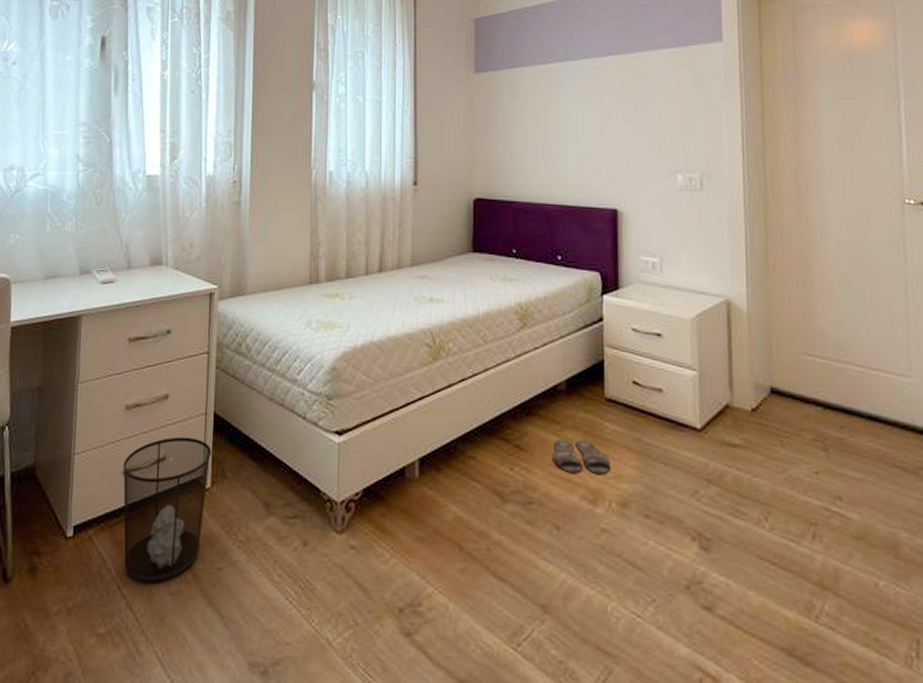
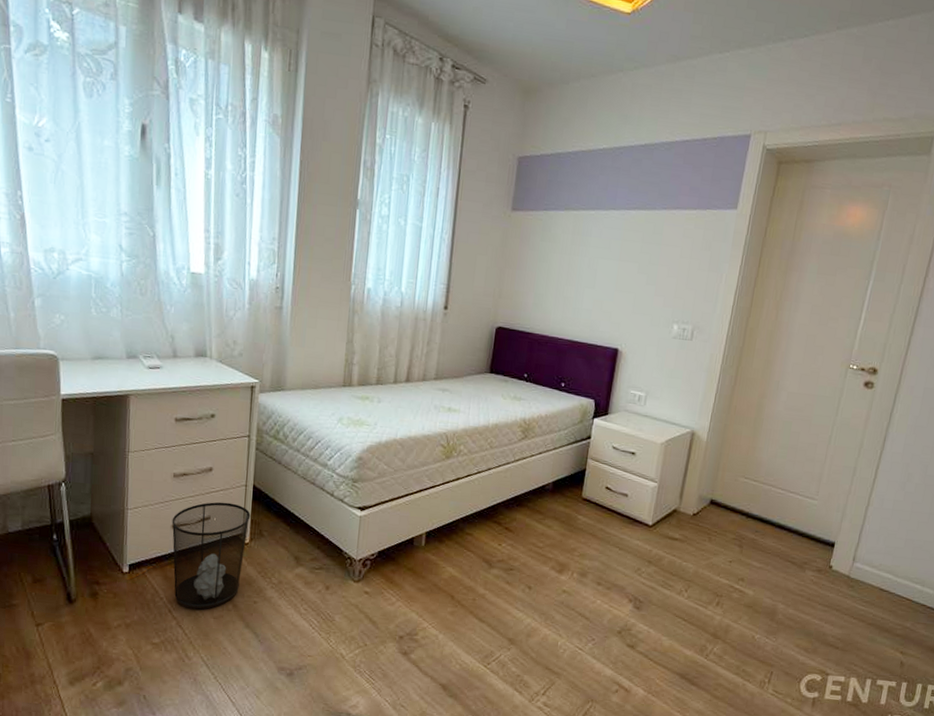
slippers: present [551,439,612,475] -> none [532,525,579,554]

